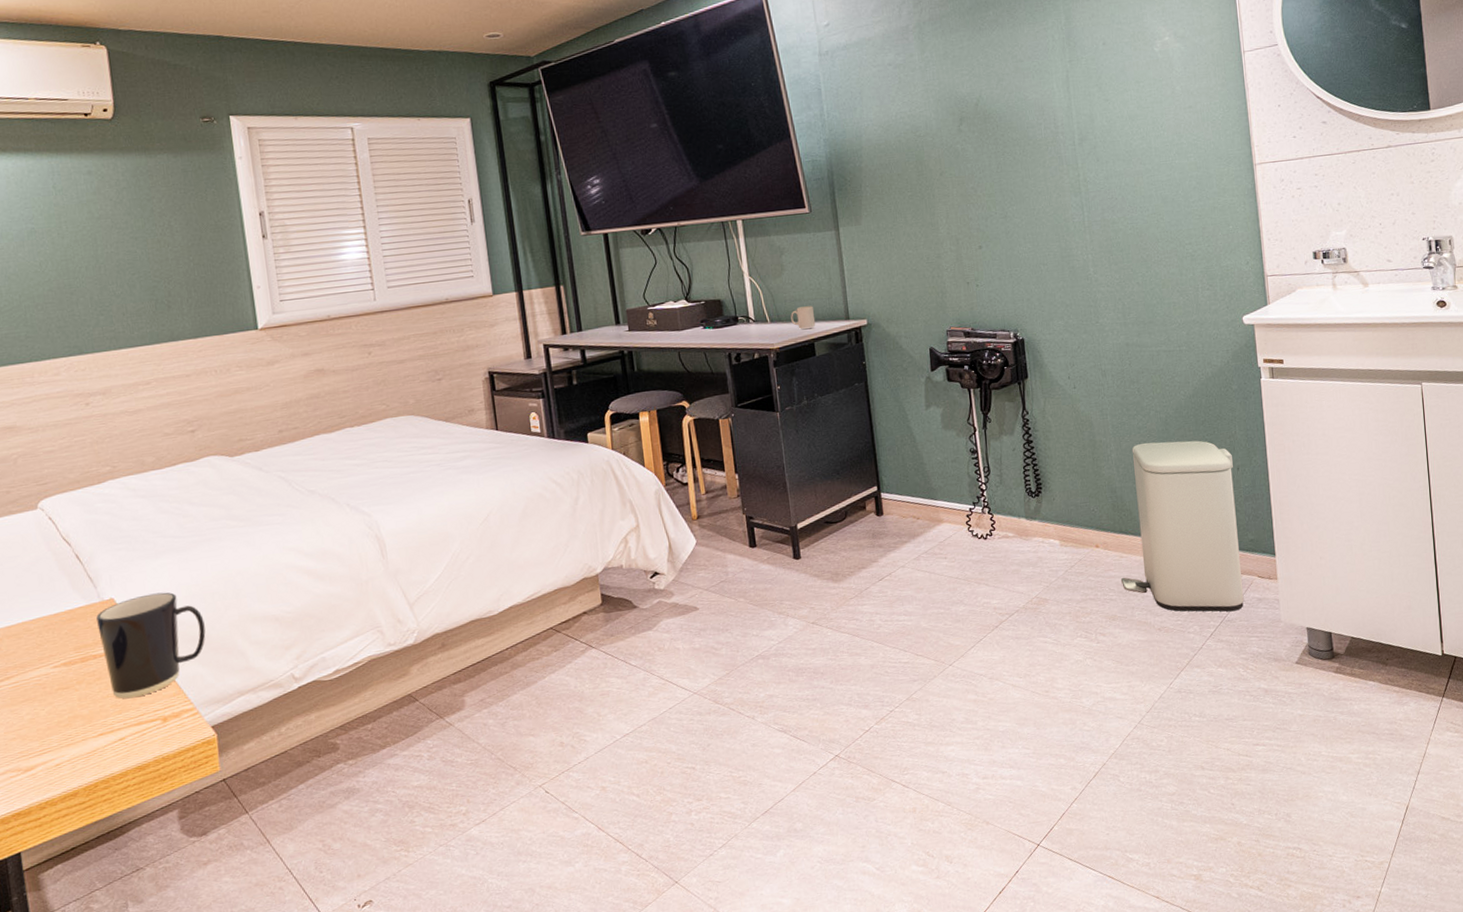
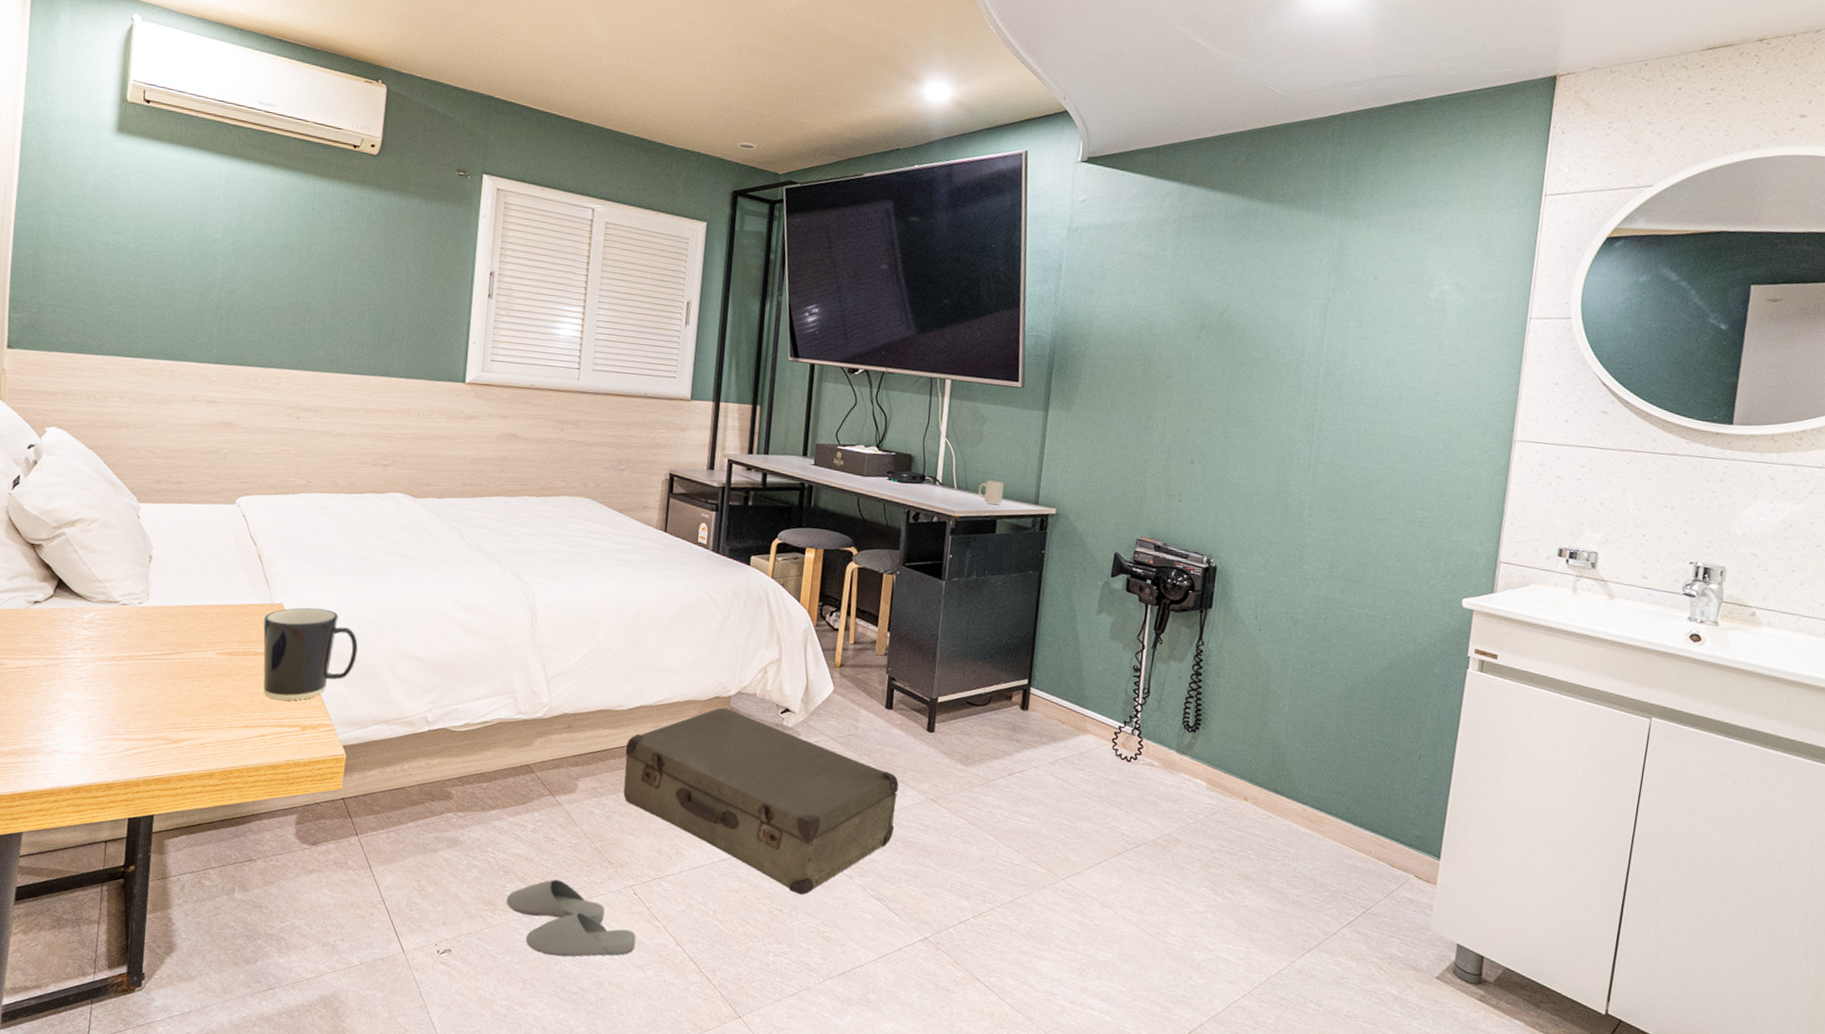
slippers: none [417,799,559,877] -> present [506,879,636,957]
suitcase: none [504,586,784,748] -> present [623,707,899,895]
pedal bin: present [1120,440,1244,612] -> none [1263,704,1416,906]

